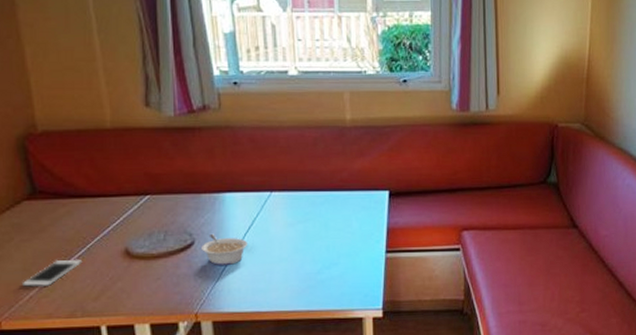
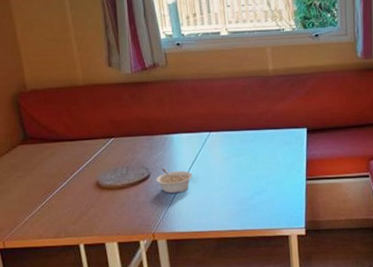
cell phone: present [23,259,83,287] -> none [20,190,64,214]

